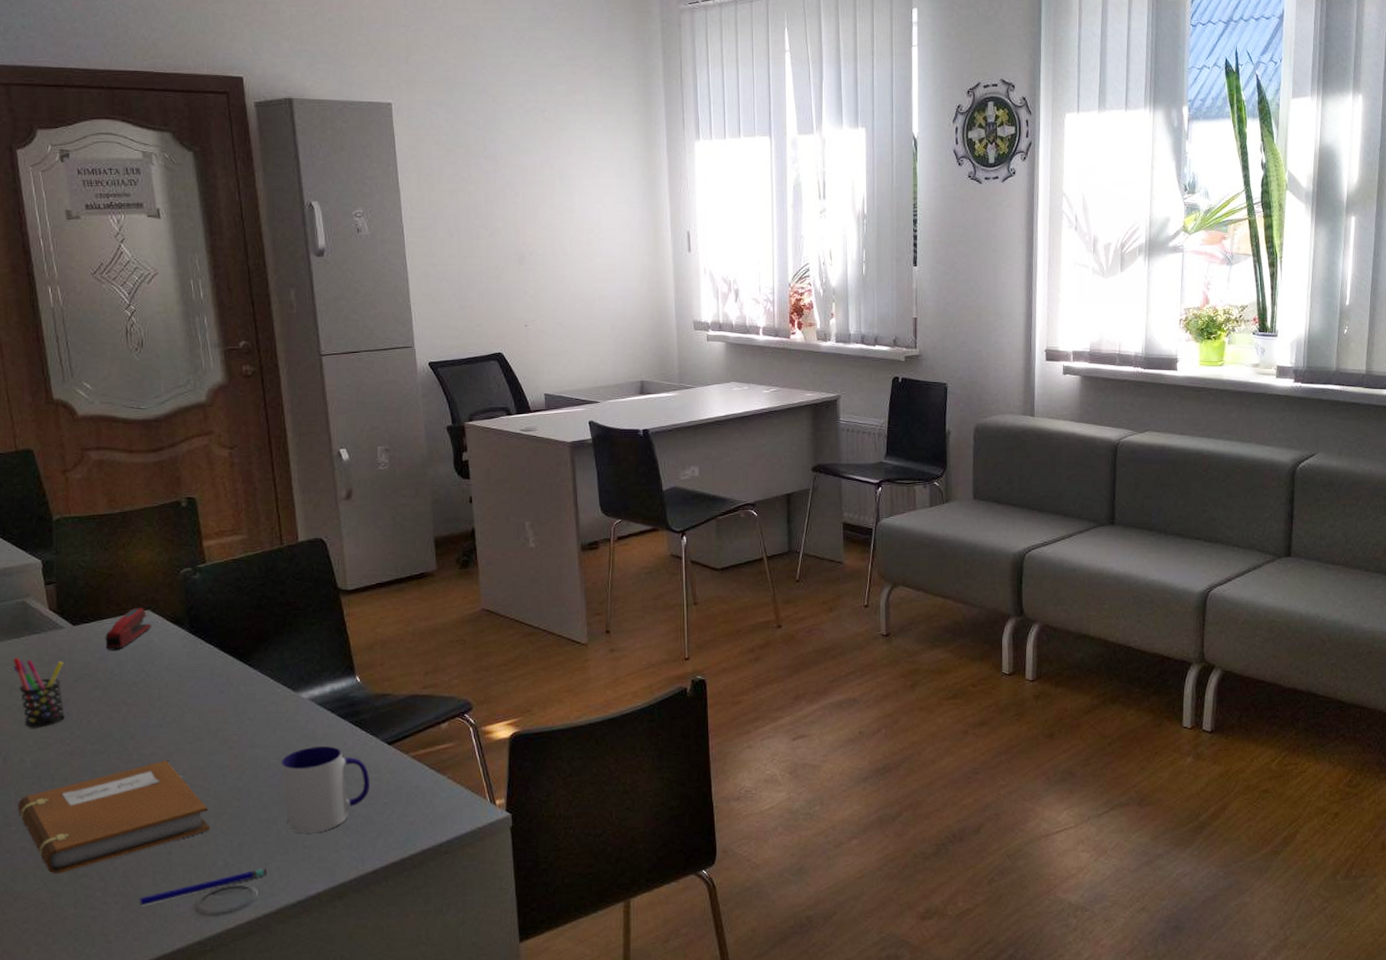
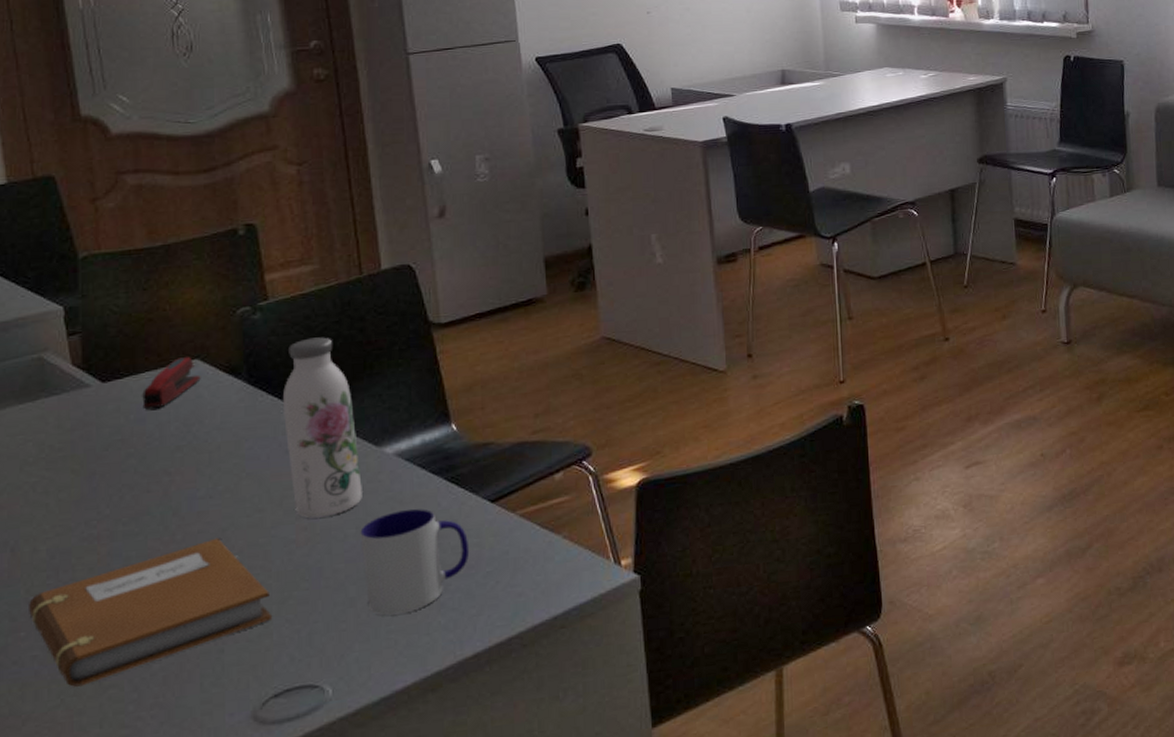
pen holder: present [13,658,65,728] -> none [26,425,90,510]
pen: present [140,869,268,906] -> none [183,661,344,719]
water bottle: none [217,597,283,749] -> present [282,337,362,519]

